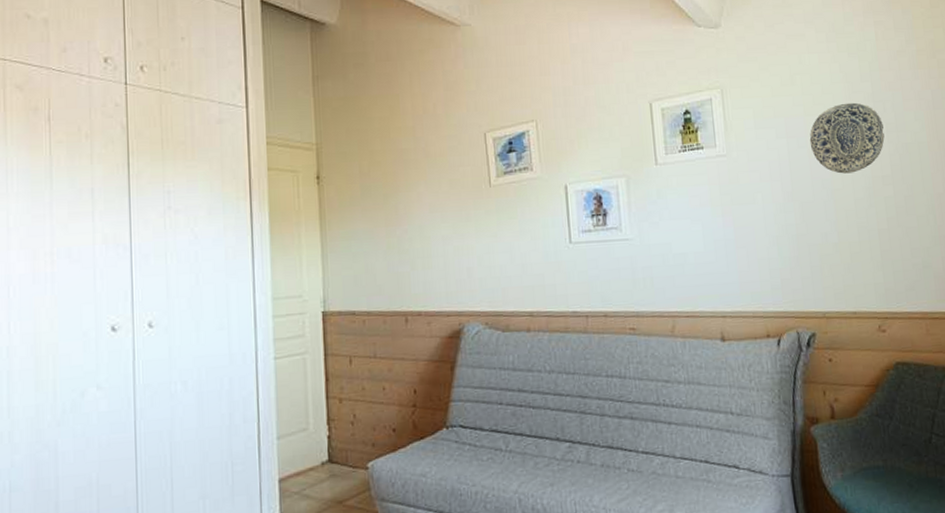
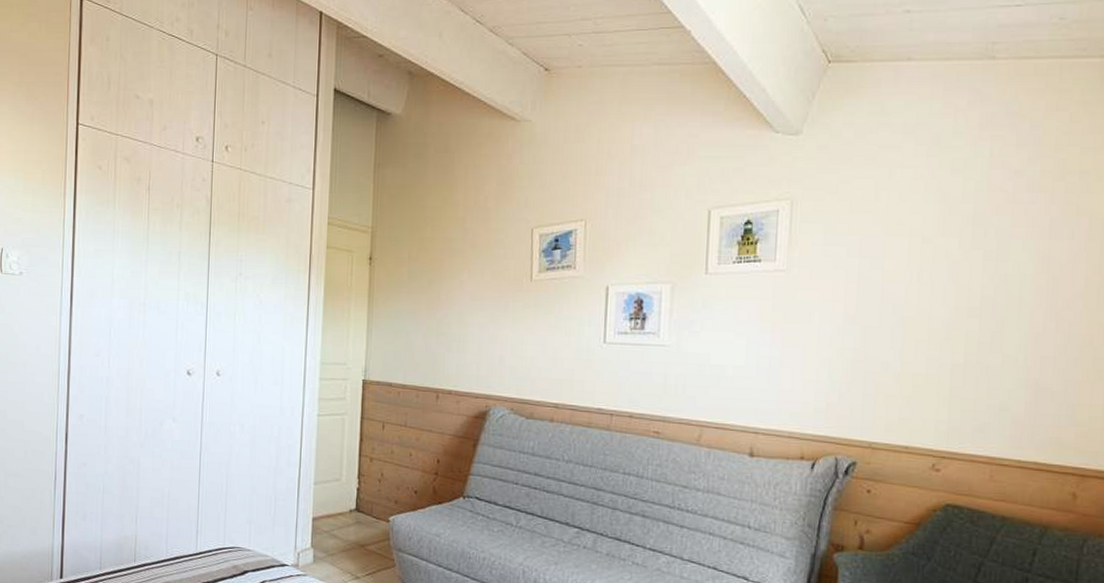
decorative plate: present [809,102,885,174] -> none [885,225,980,301]

